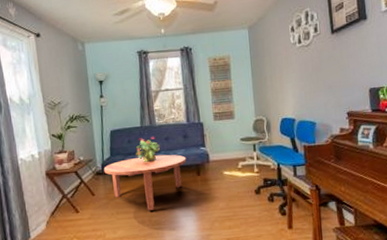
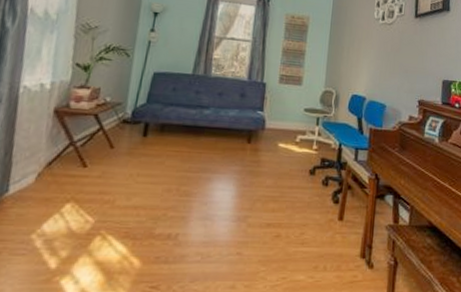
coffee table: present [104,154,187,211] -> none [133,109,239,177]
potted plant: present [135,137,161,162] -> none [179,87,211,118]

